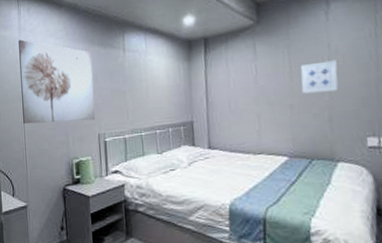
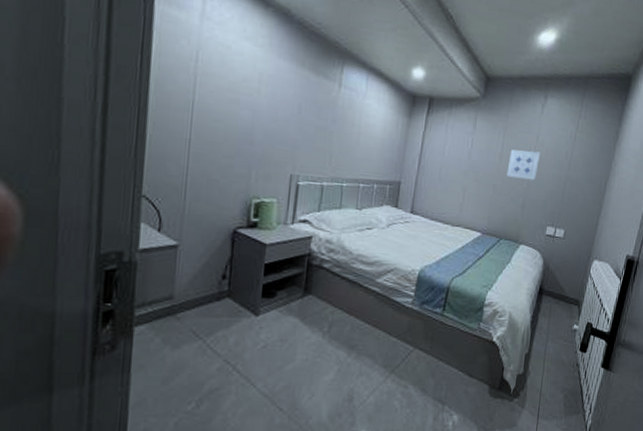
wall art: present [19,39,96,124] -> none [189,30,300,157]

